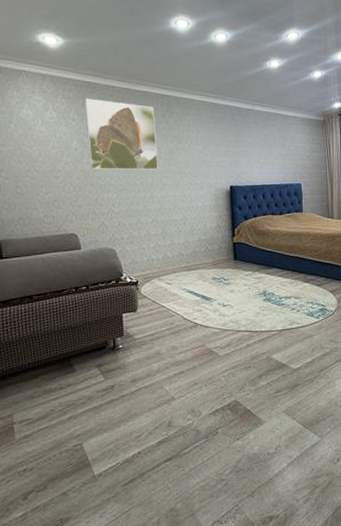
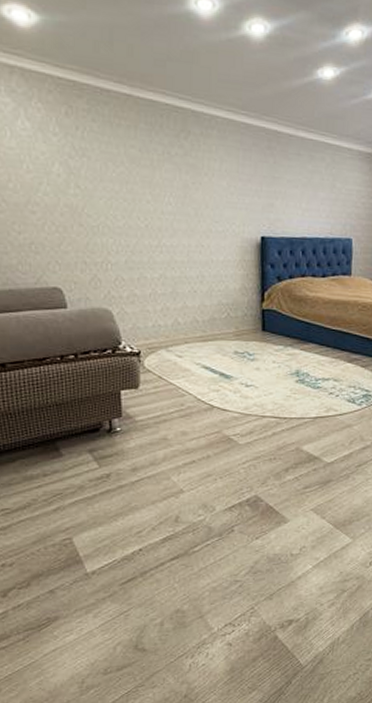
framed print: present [85,98,158,170] -> none [70,104,168,210]

